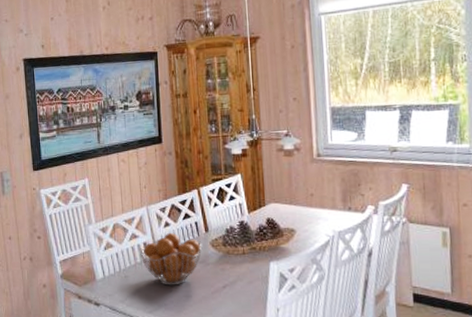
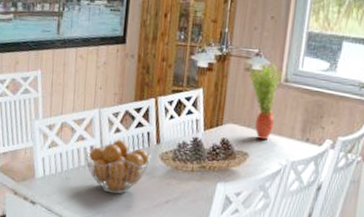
potted plant: none [282,141,315,214] -> present [249,62,283,140]

